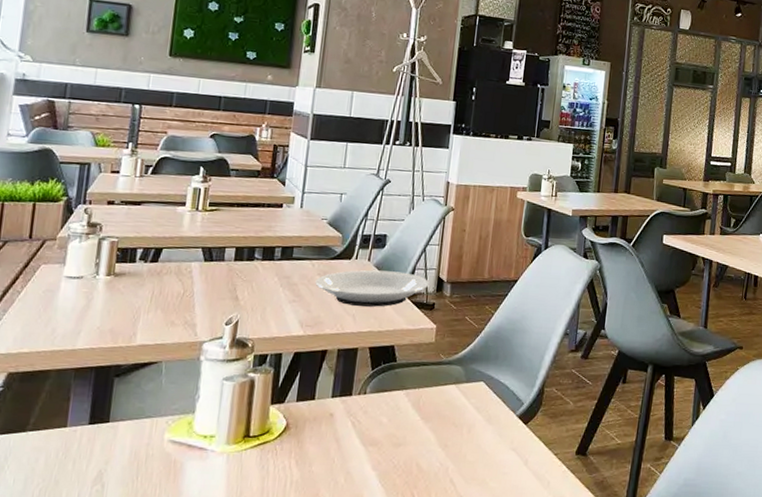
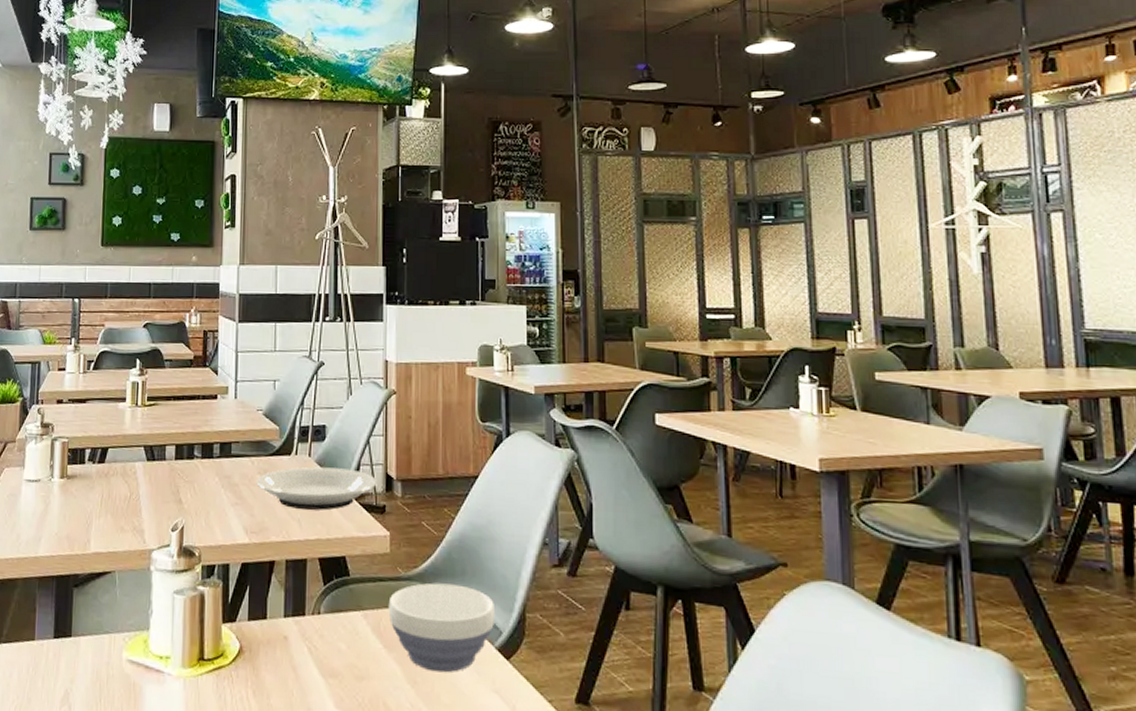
bowl: none [428,366,520,437] -> present [388,583,496,673]

